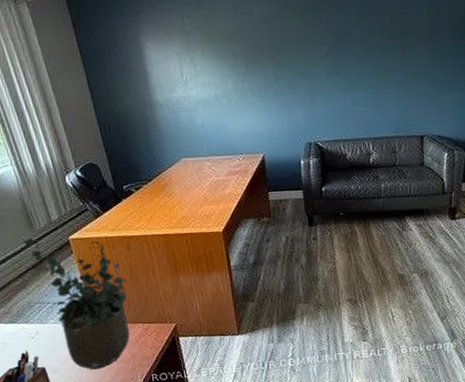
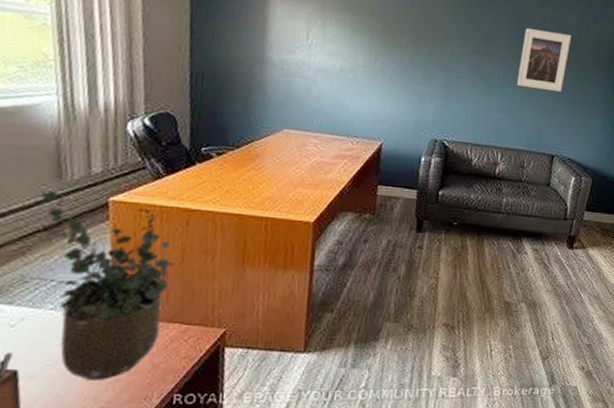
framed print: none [375,13,423,76] -> present [517,28,571,92]

